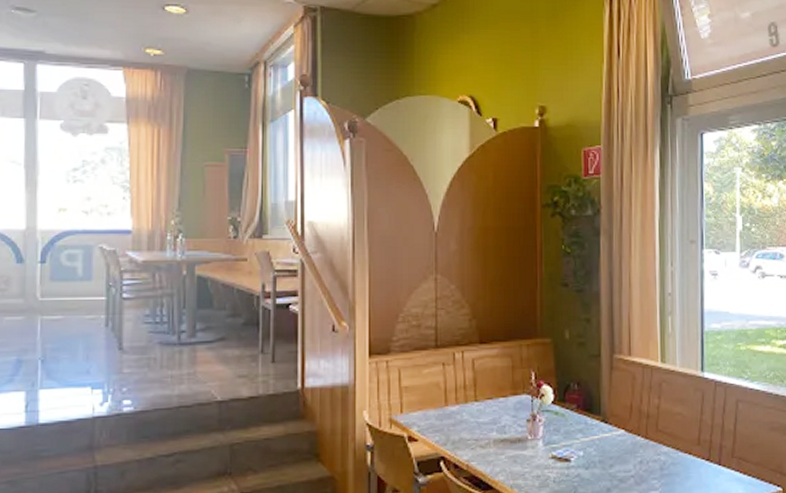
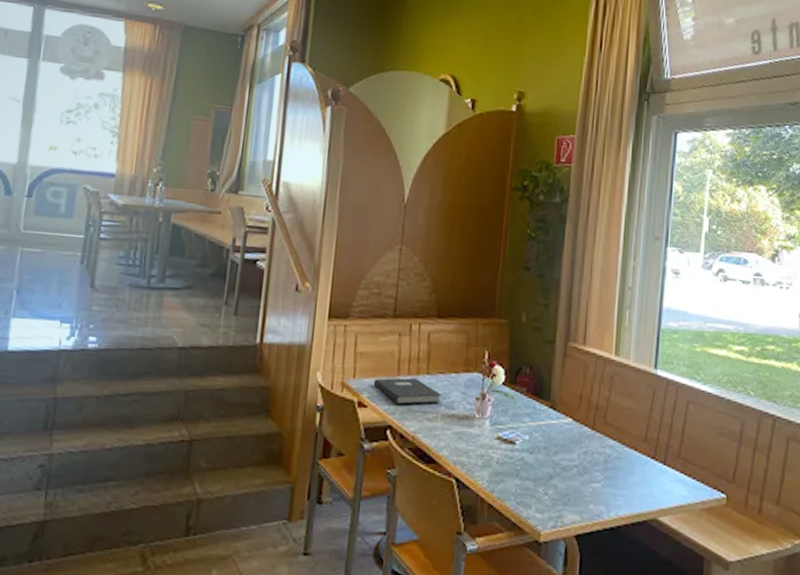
book: none [422,407,492,435] -> present [373,378,442,405]

